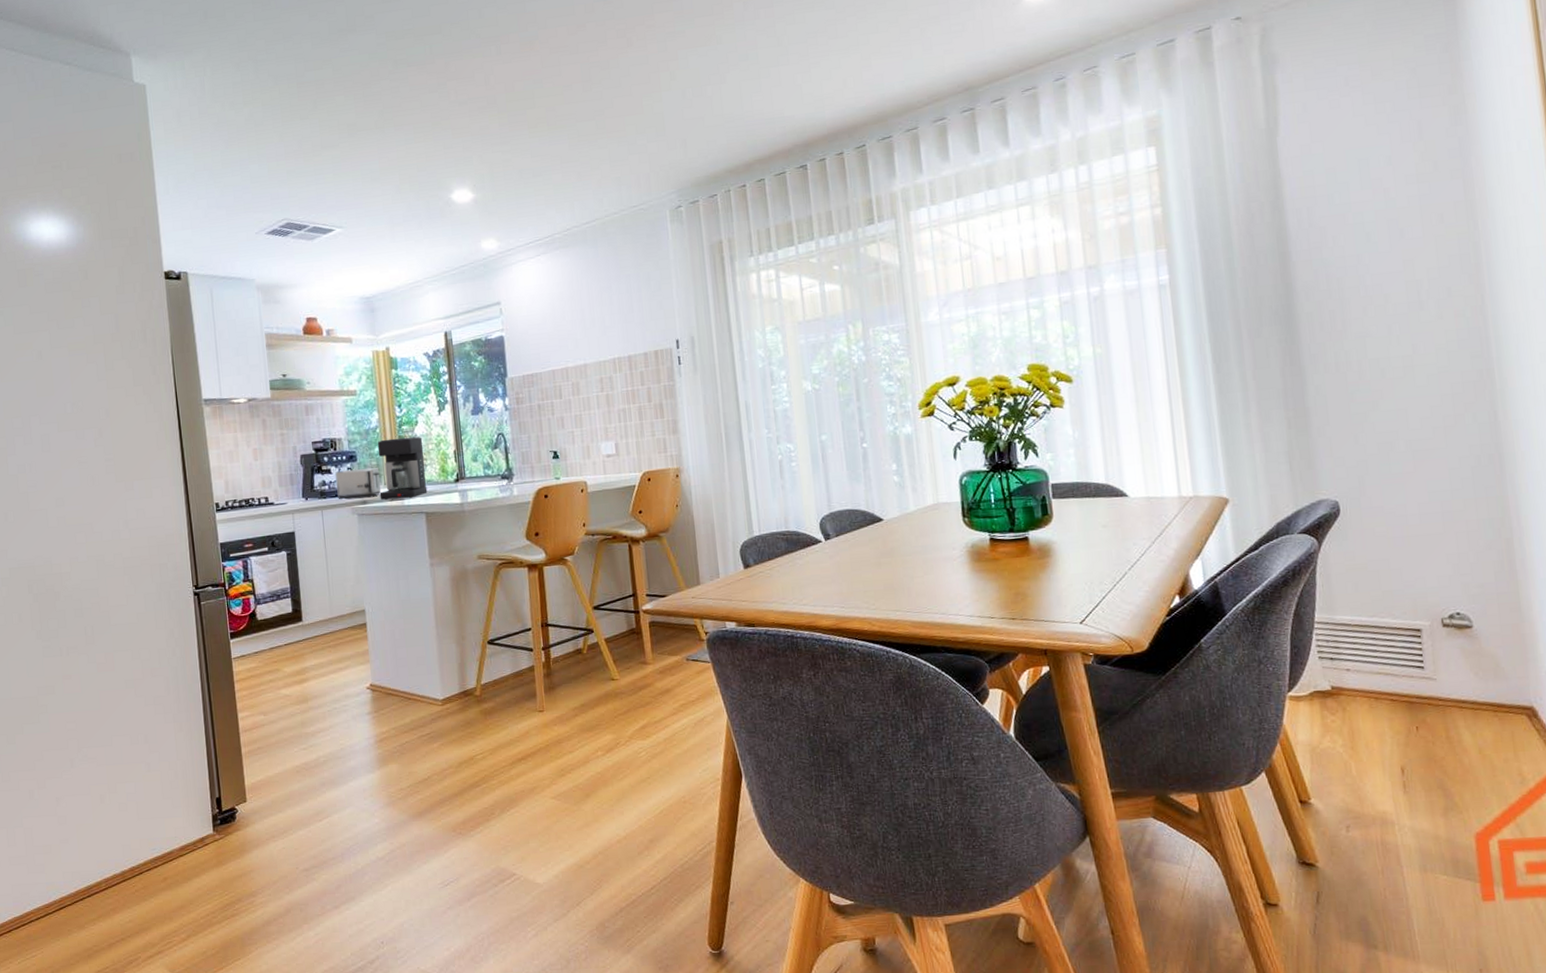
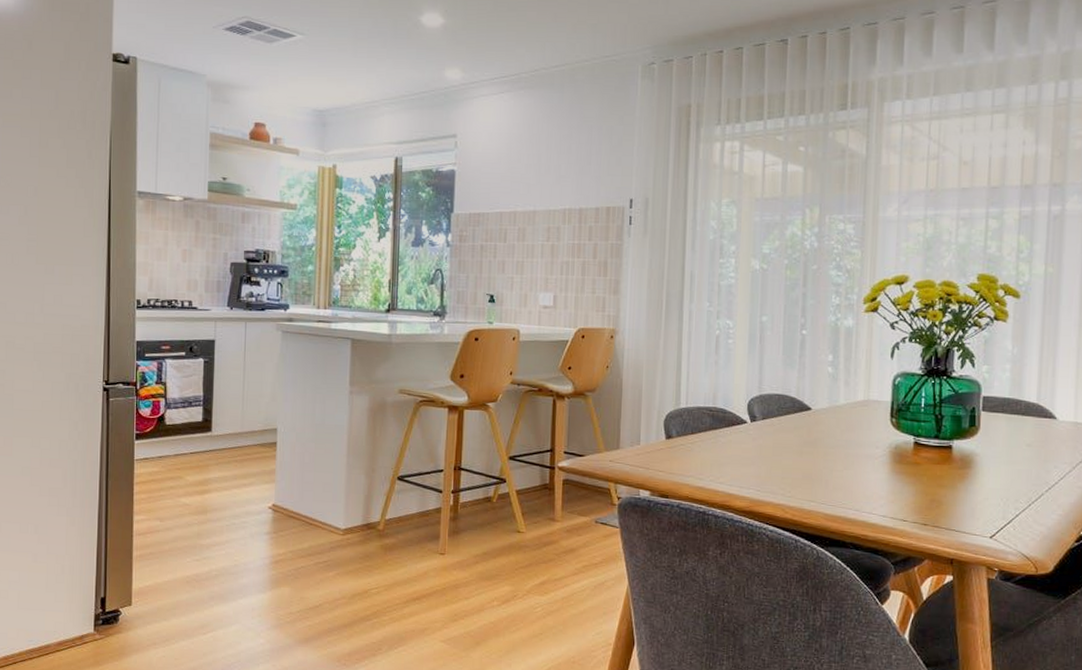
toaster: present [335,468,381,499] -> none [264,284,311,316]
coffee maker: present [377,437,428,501] -> none [307,258,358,323]

